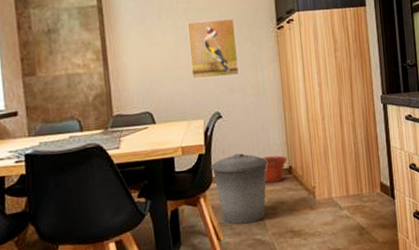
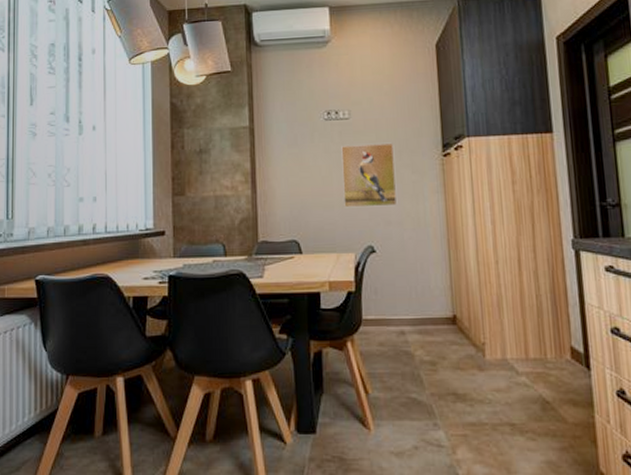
trash can: present [211,153,268,225] -> none [361,295,428,378]
plant pot: present [261,155,287,183] -> none [420,301,451,333]

